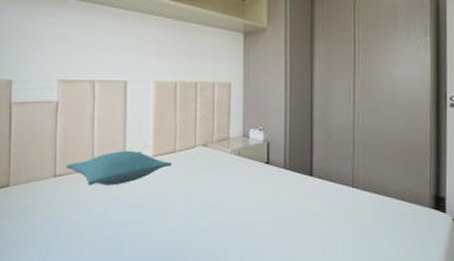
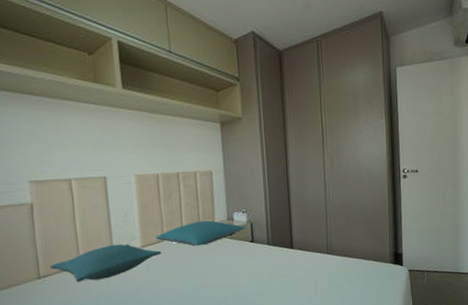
pillow: none [168,135,261,162] -> present [156,220,245,247]

